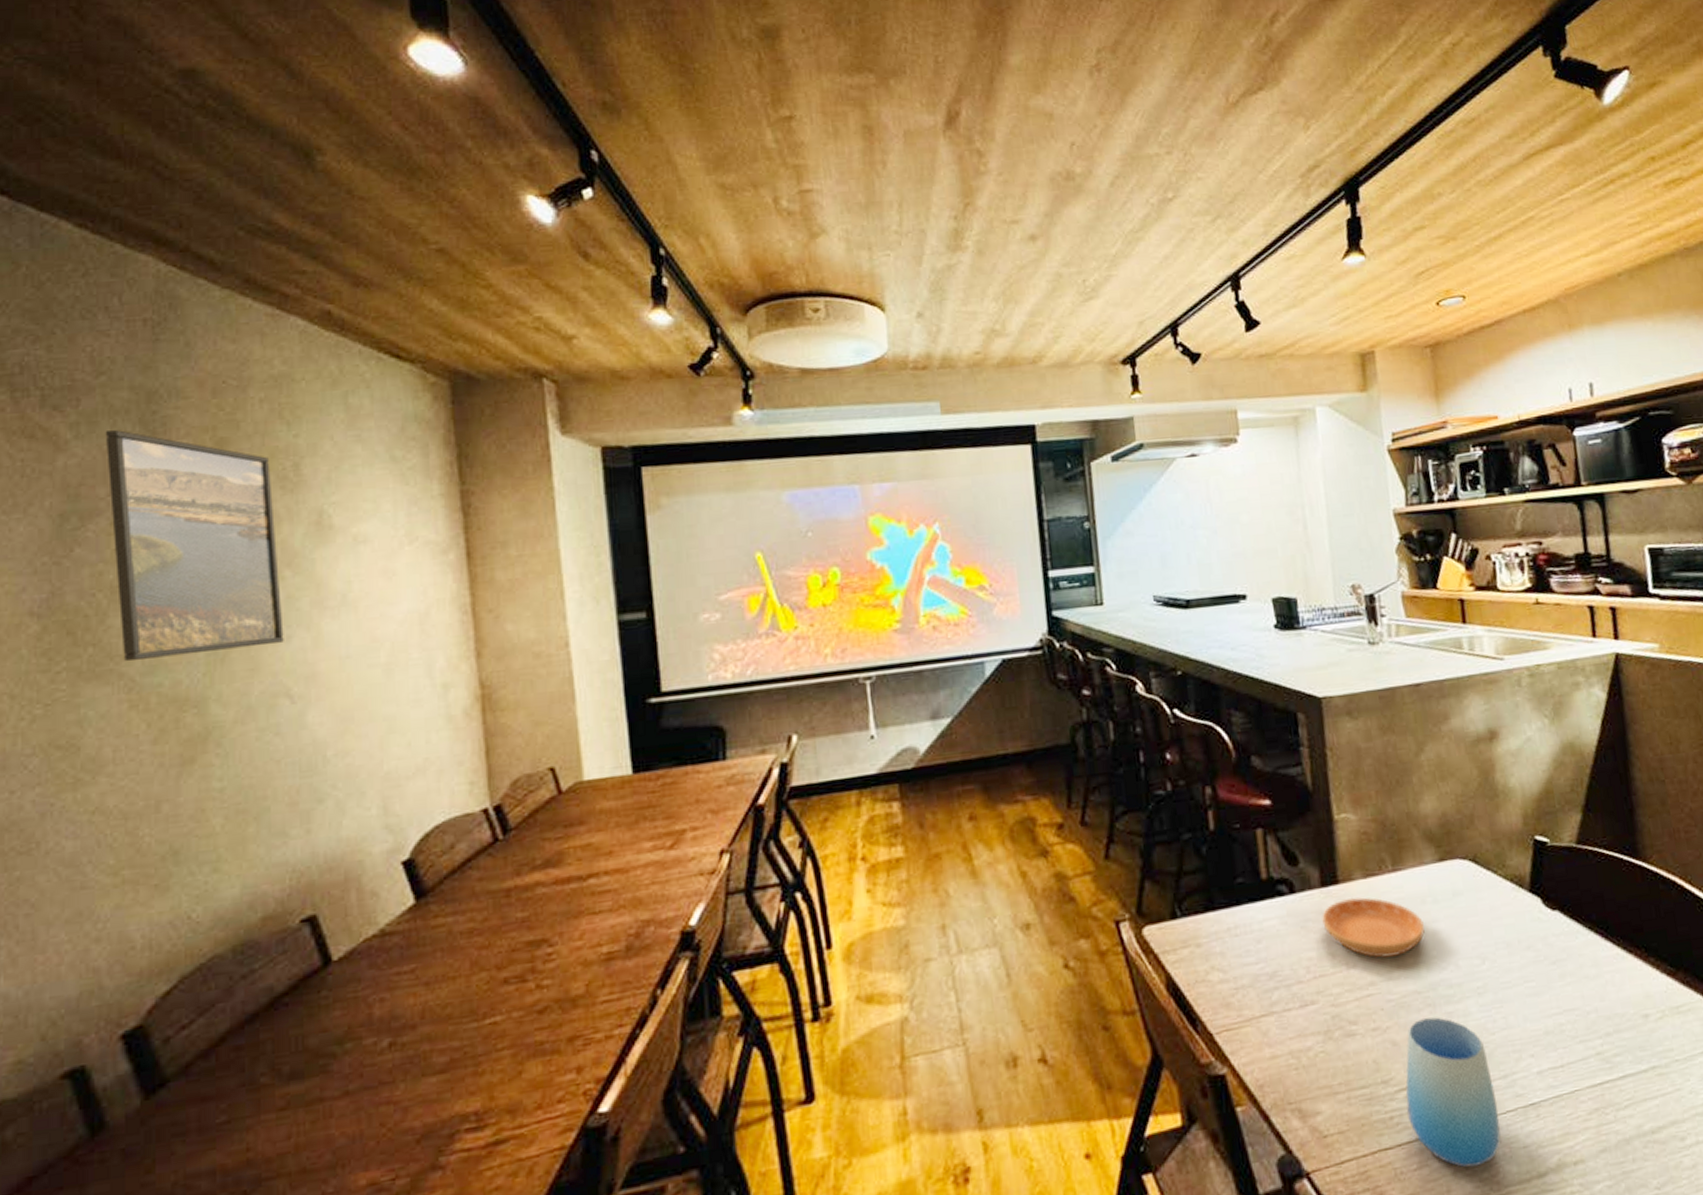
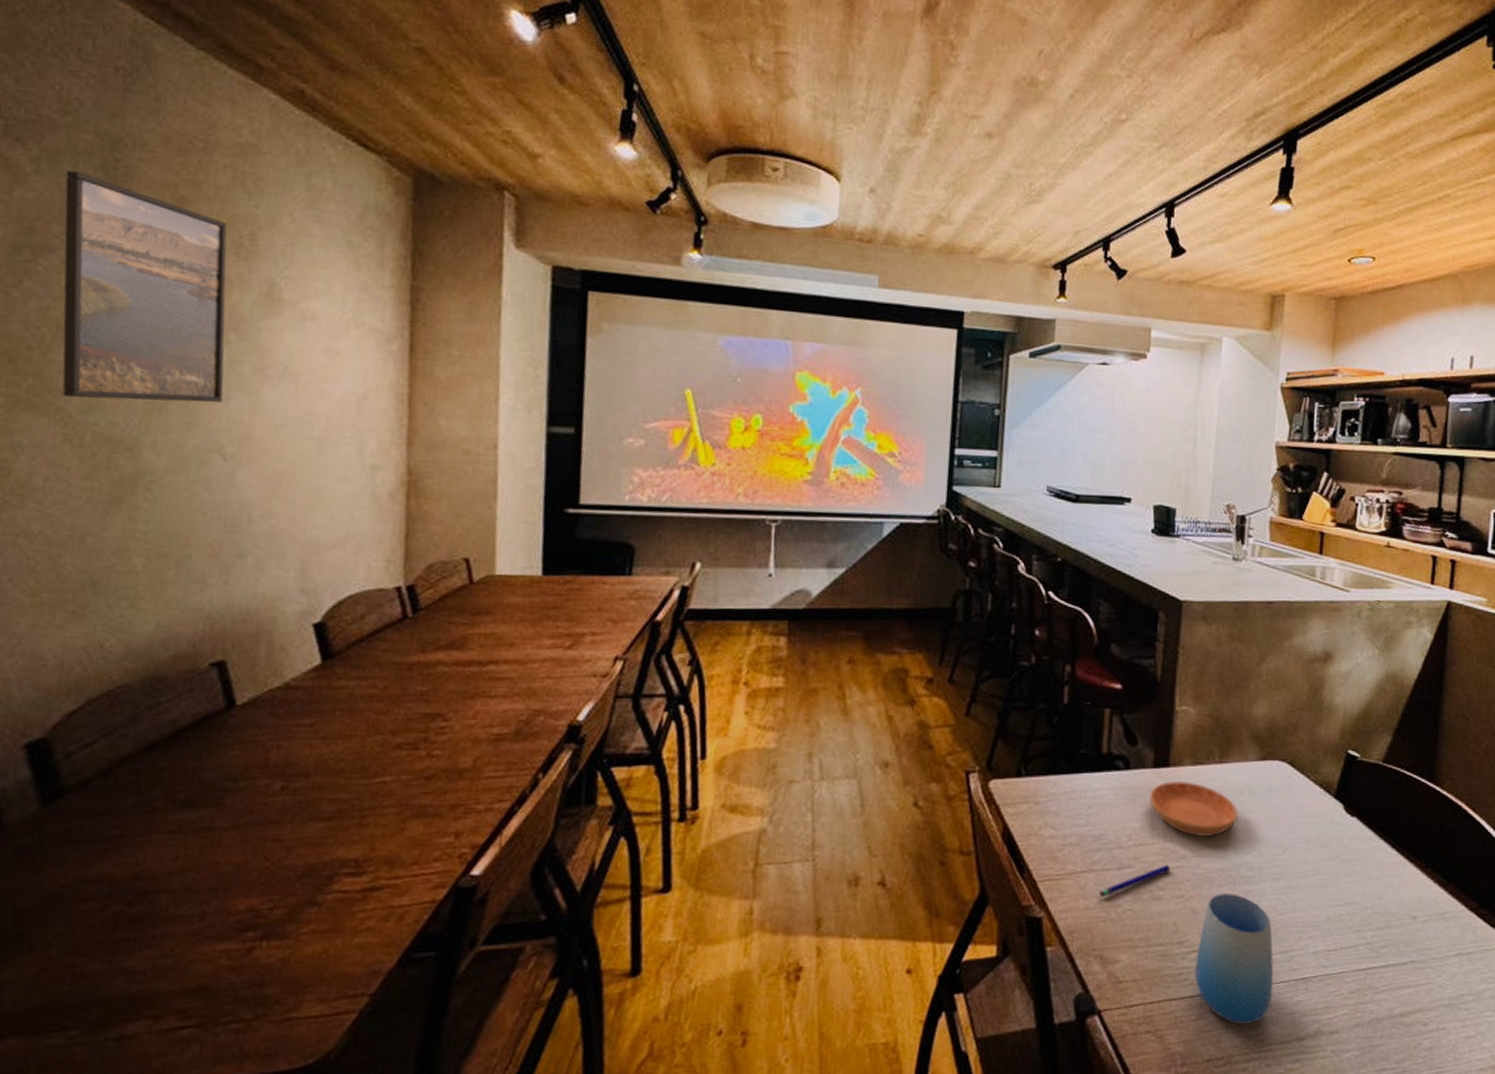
pen: none [1284,994,1360,1043] -> present [1099,864,1171,898]

